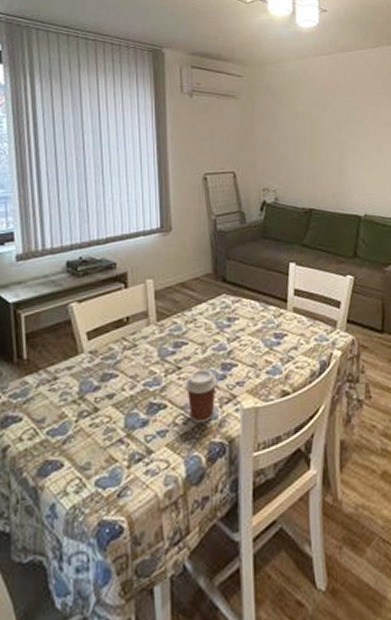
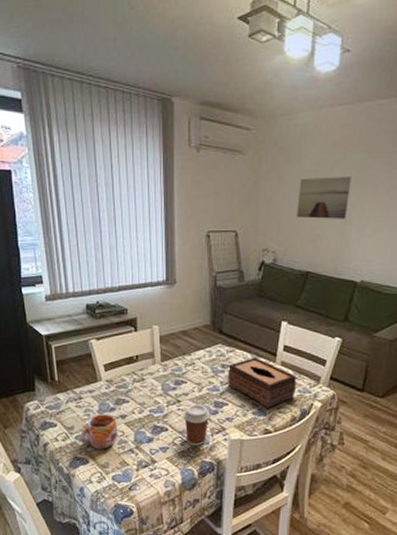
mug: none [53,394,104,446] -> present [80,413,118,450]
tissue box: none [235,306,313,364] -> present [228,358,297,408]
wall art: none [293,116,343,157] -> present [296,177,351,219]

